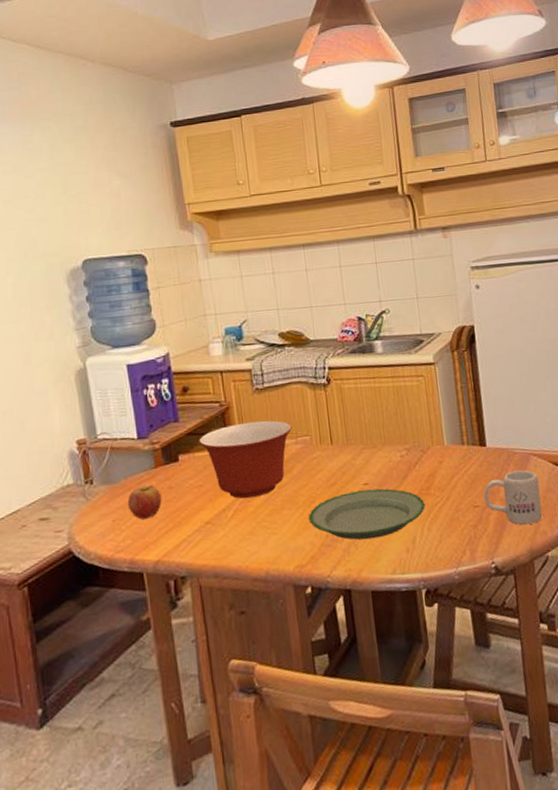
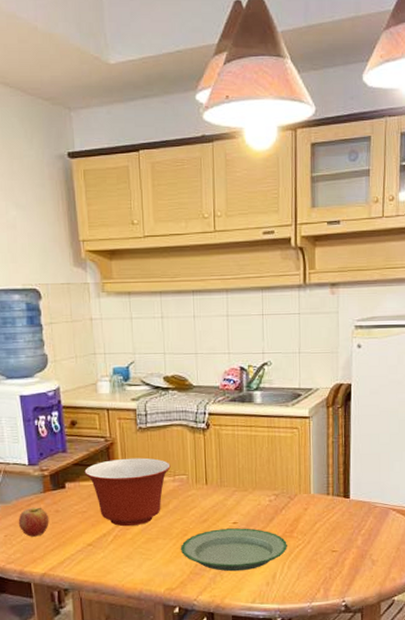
mug: present [483,470,543,525] -> none [342,522,395,571]

